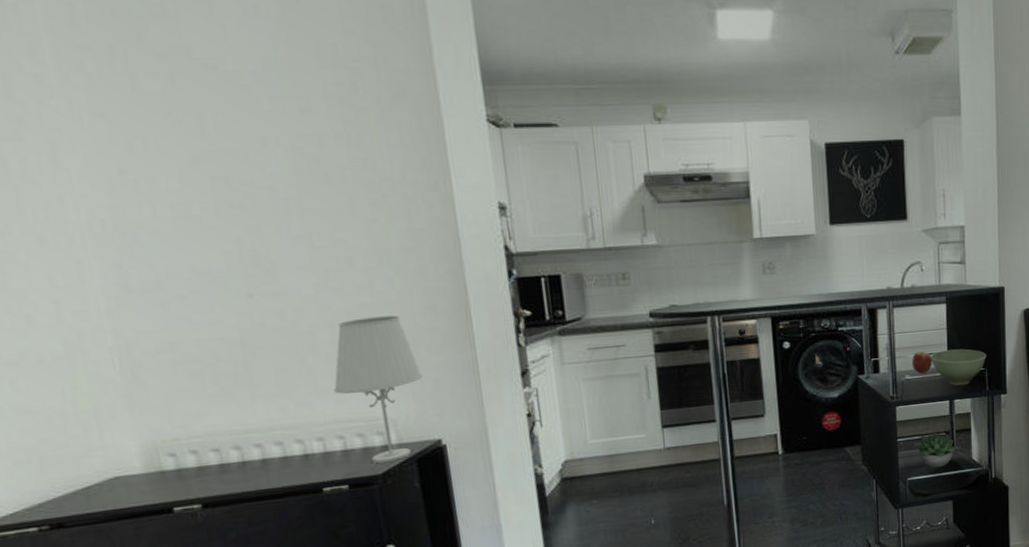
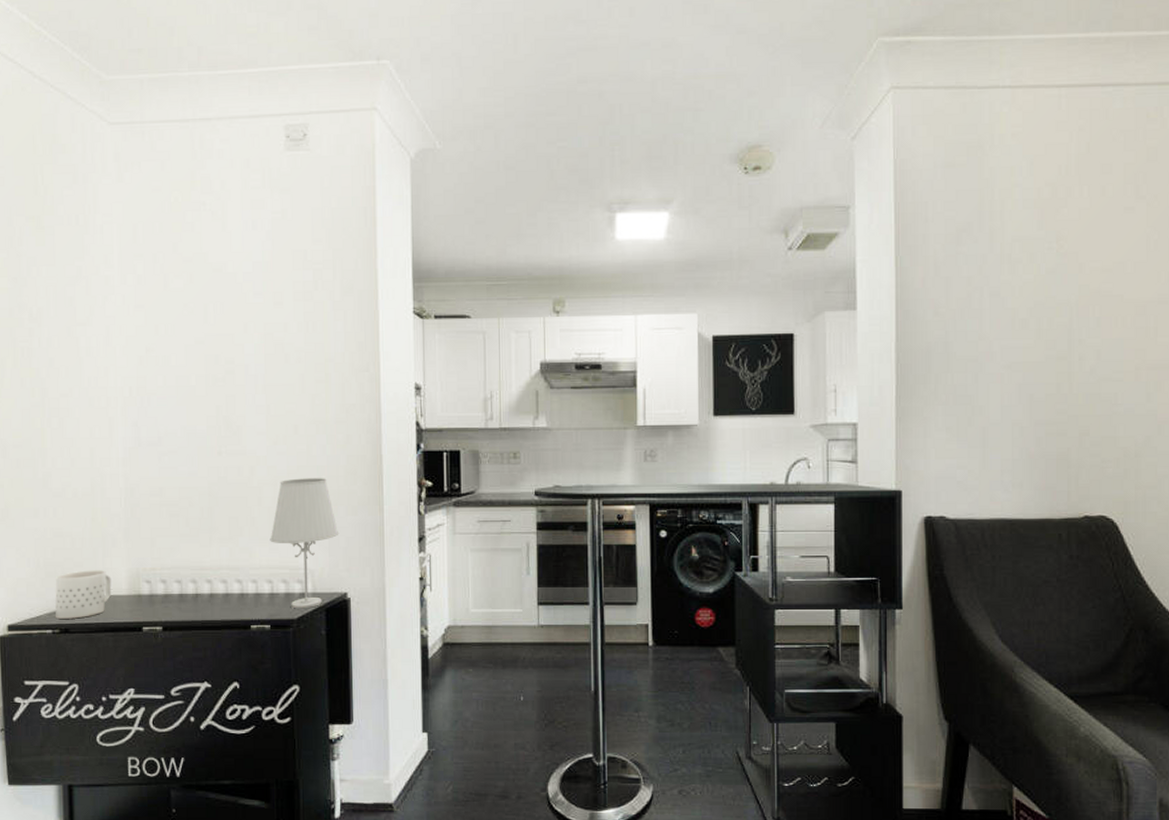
mug: none [30,448,121,513] -> present [55,570,112,619]
fruit: present [912,351,933,374] -> none [795,553,817,577]
succulent plant: present [914,432,958,468] -> none [794,642,844,683]
bowl: present [930,348,987,386] -> none [815,554,879,594]

